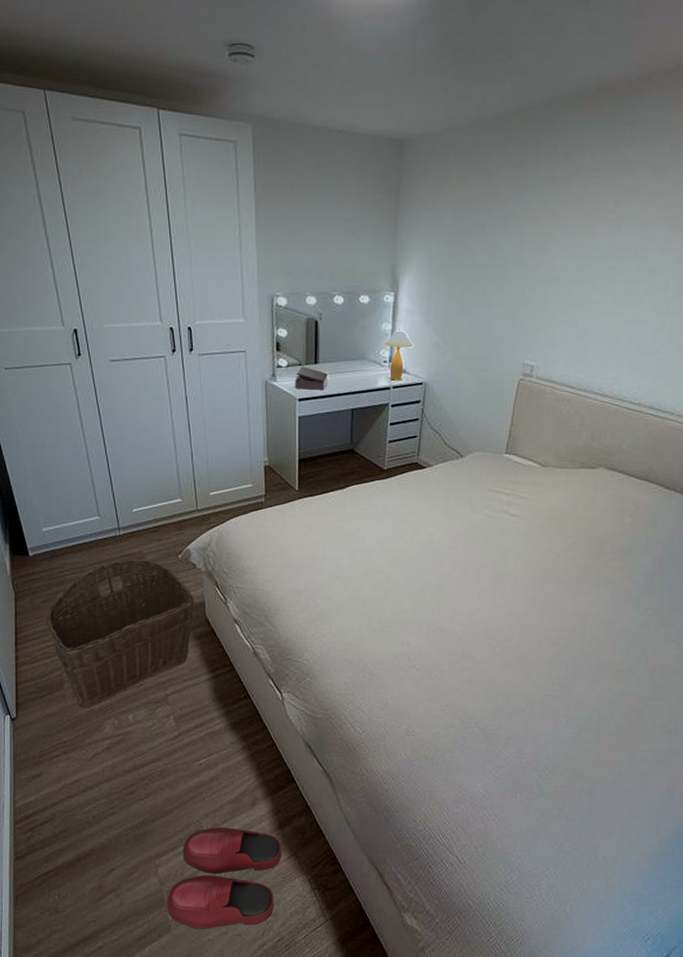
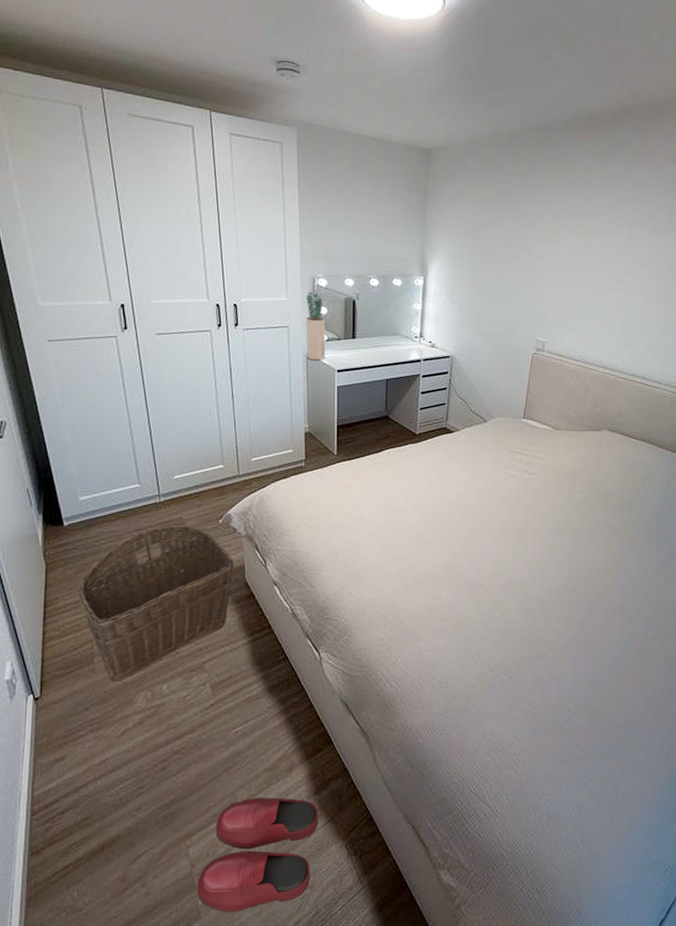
vase: none [264,309,286,389] -> present [305,289,326,361]
jewelry box: present [295,366,329,390] -> none [334,340,366,362]
table lamp: present [384,328,413,382] -> none [415,307,441,356]

